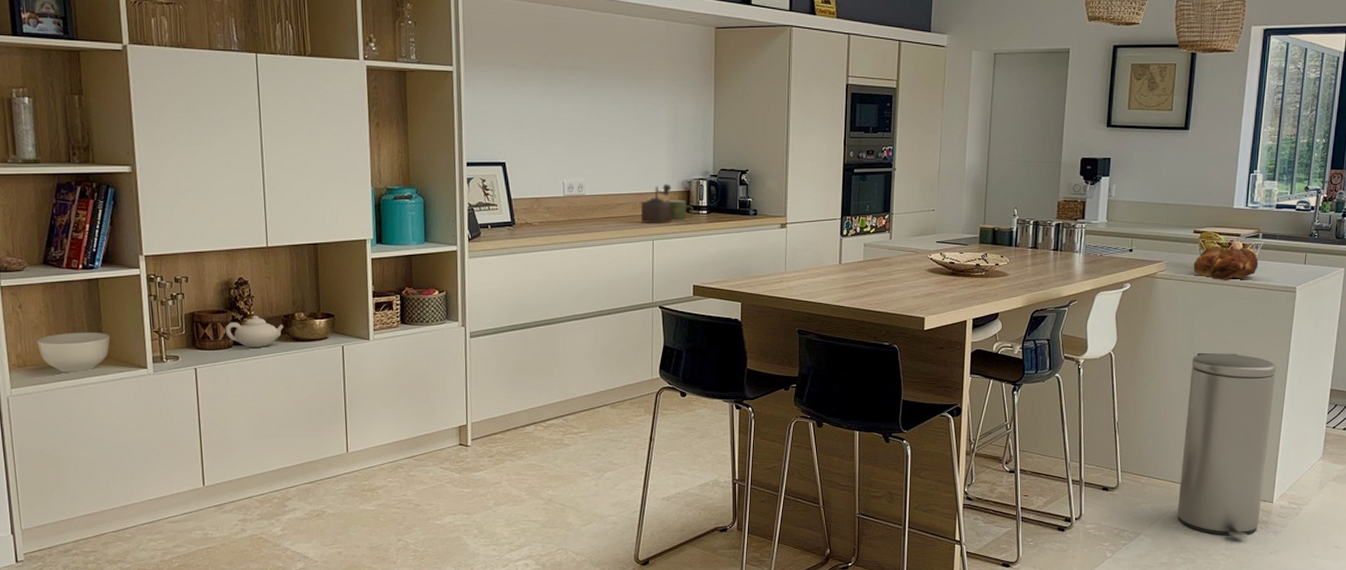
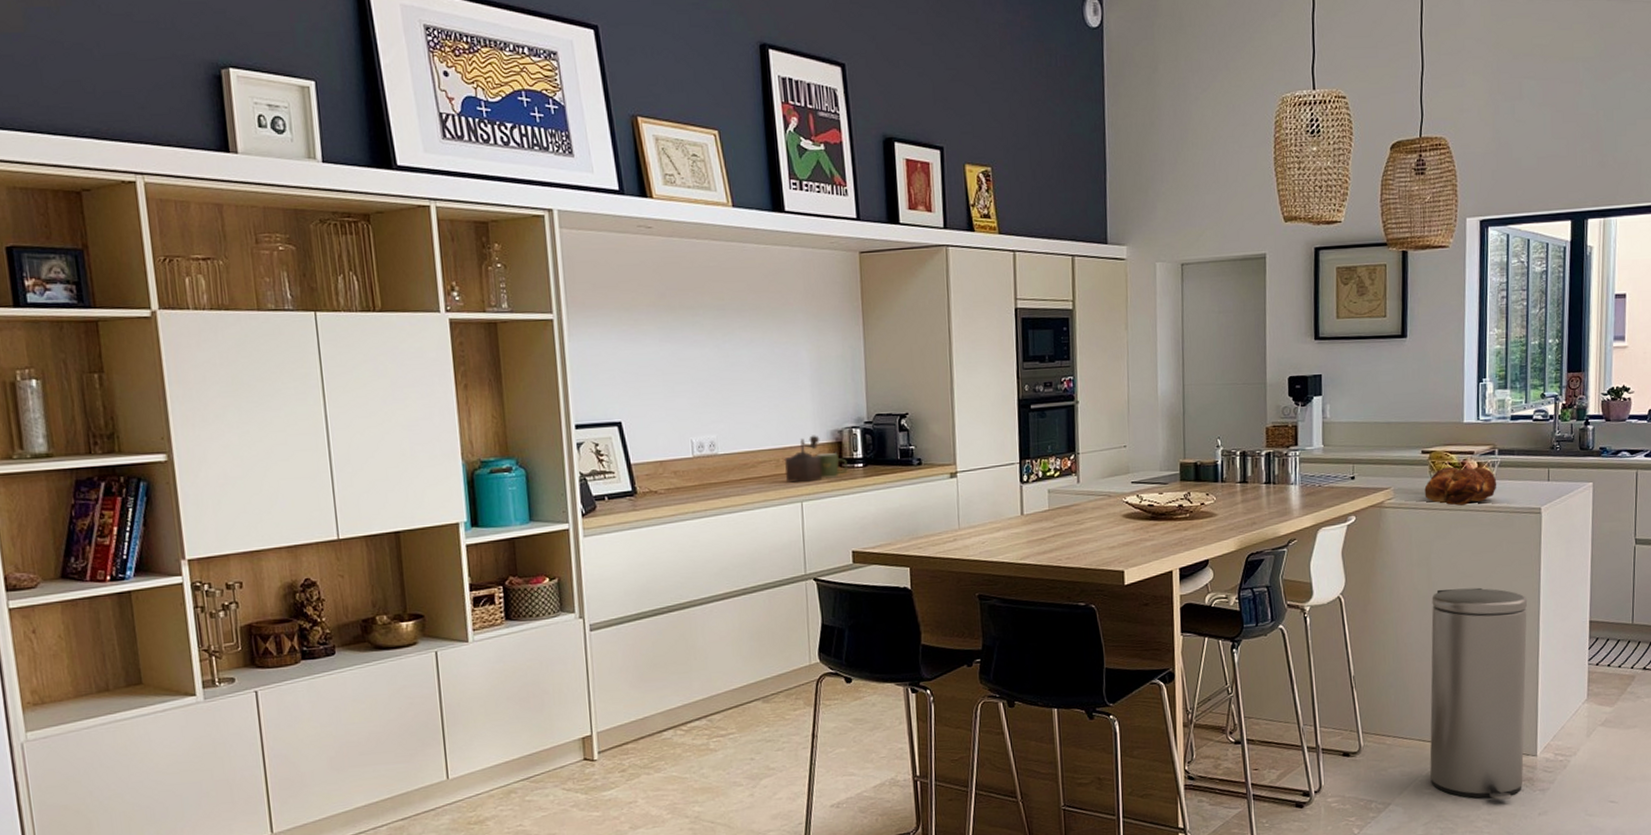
bowl: present [37,332,111,372] -> none [56,655,149,708]
teapot: present [225,316,283,348] -> none [290,622,362,662]

